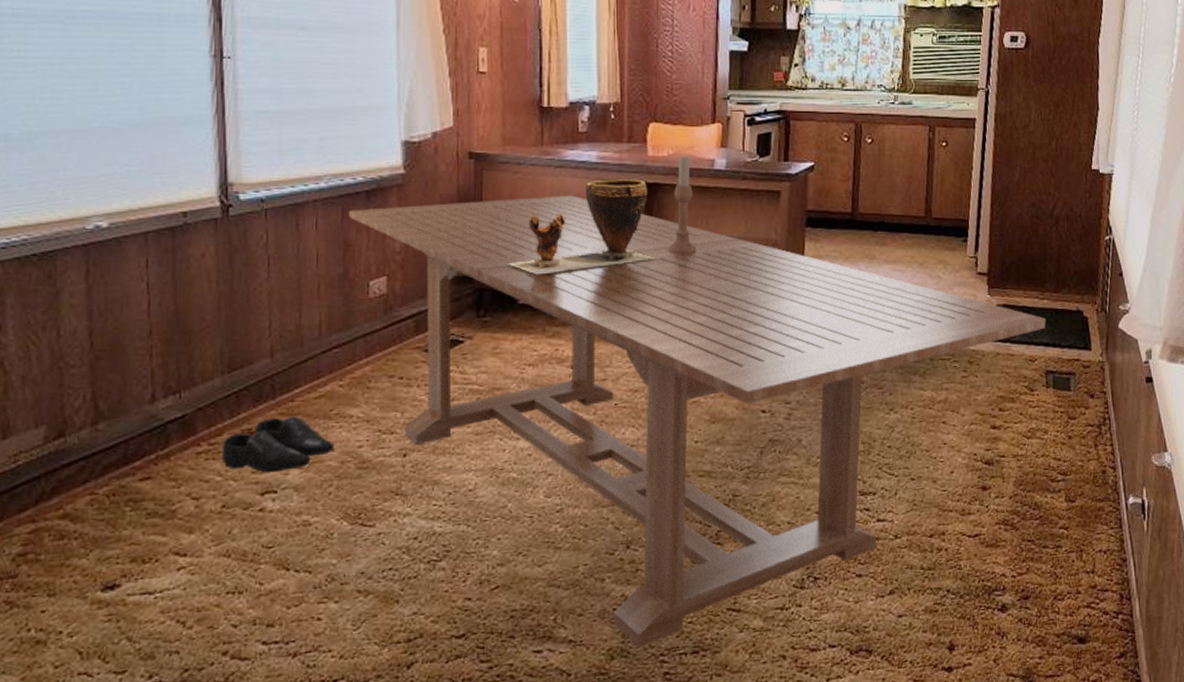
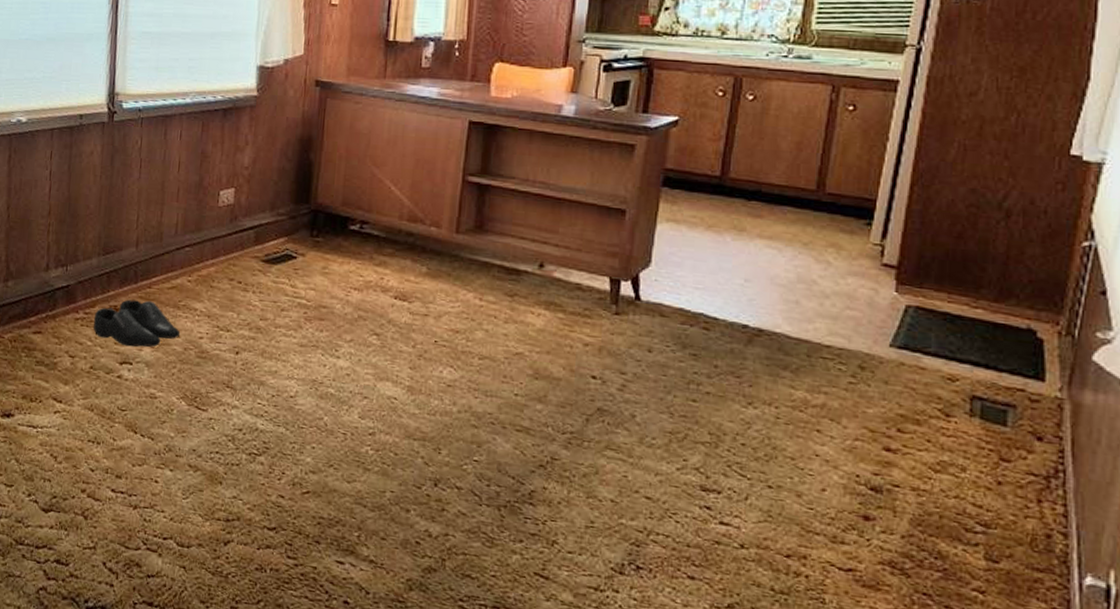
dining table: present [348,195,1046,648] -> none [207,125,978,587]
clay pot: present [507,178,656,275] -> none [342,116,490,204]
candlestick: present [668,156,697,255] -> none [504,98,536,202]

